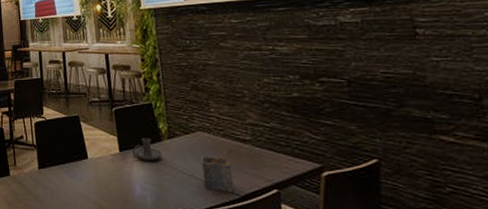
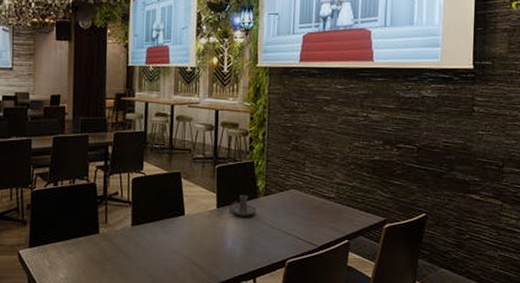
napkin holder: present [201,149,235,192] -> none [290,206,315,243]

